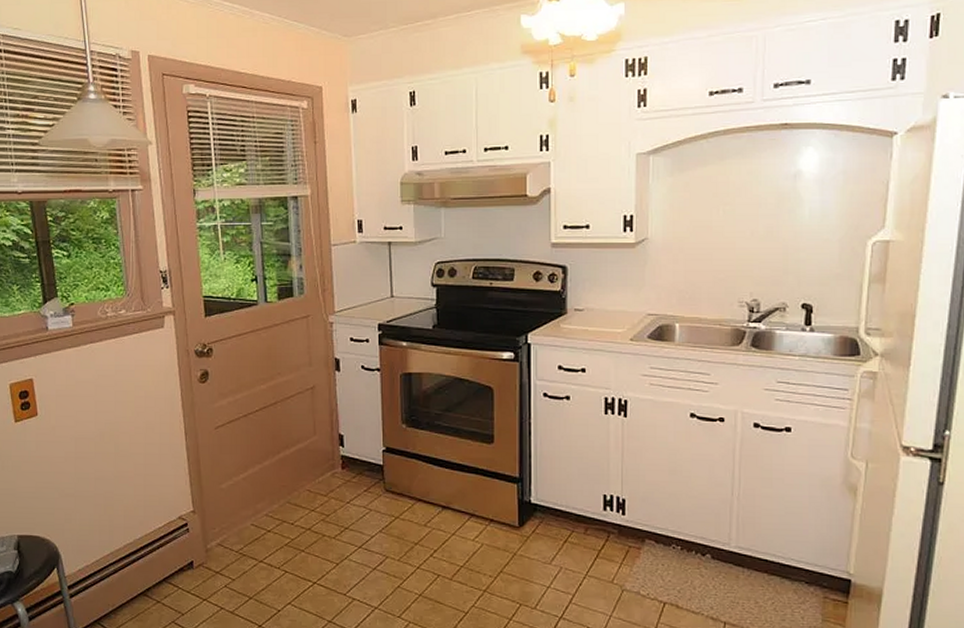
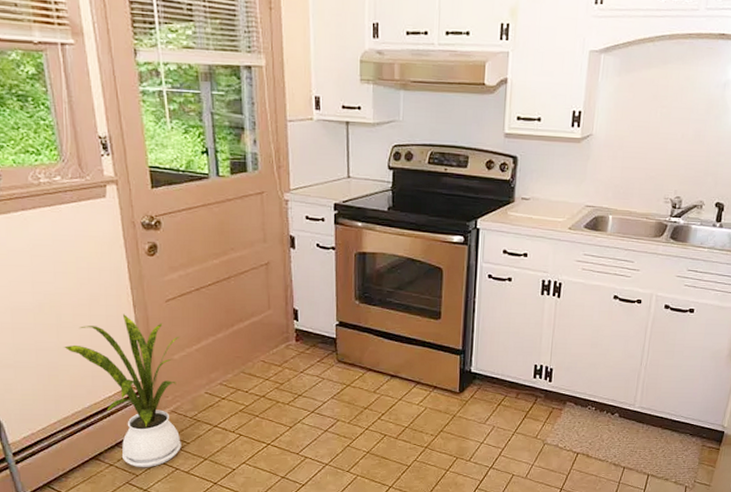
house plant: none [120,442,227,606] -> present [64,314,181,468]

